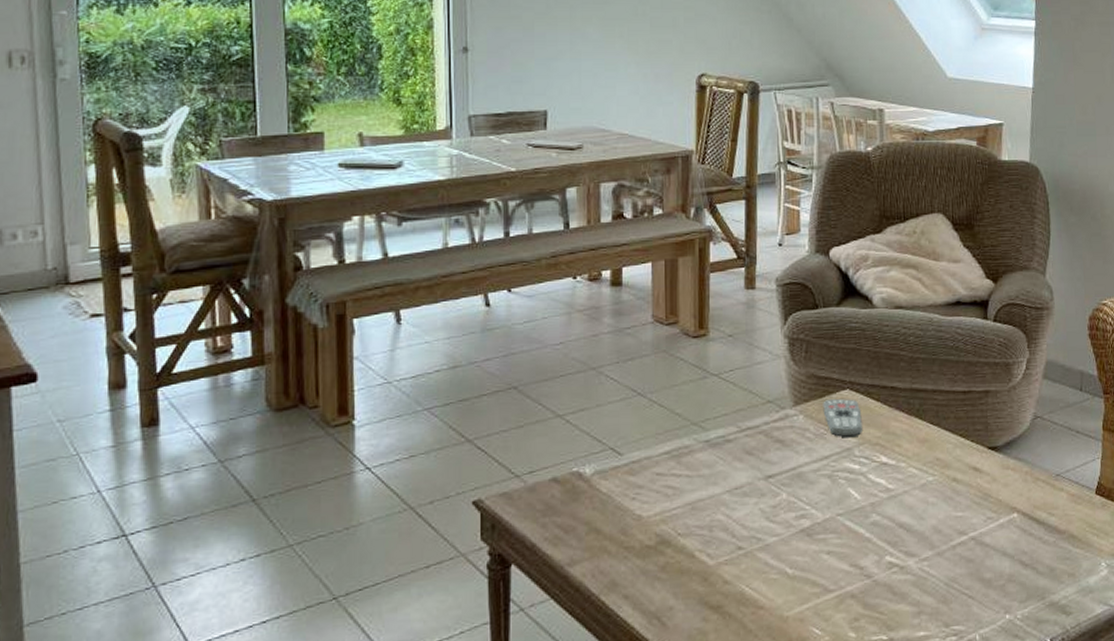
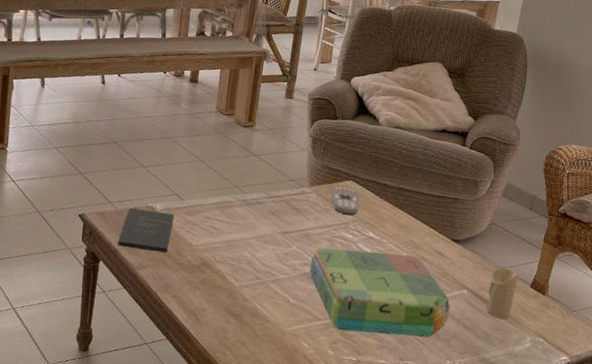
book: none [535,477,612,539] -> present [118,208,174,253]
board game: none [808,478,1000,601] -> present [309,247,450,337]
candle: none [1044,474,1079,544] -> present [487,268,519,319]

